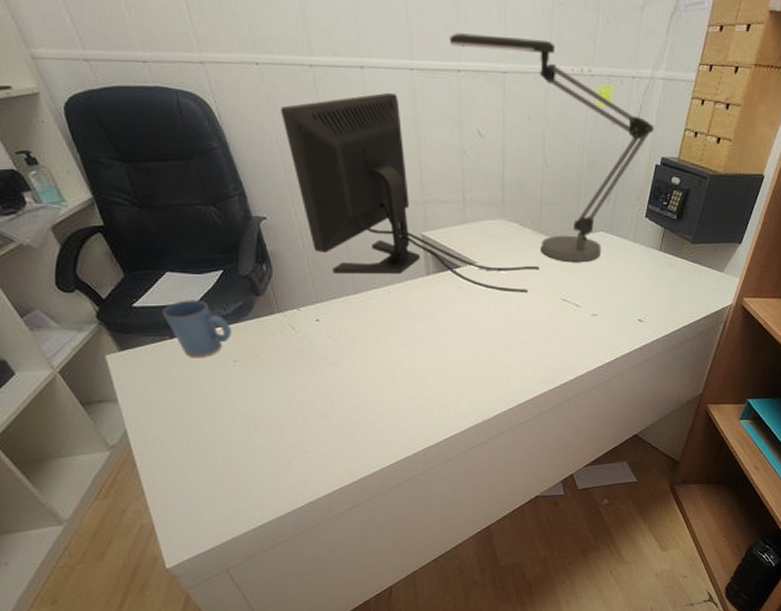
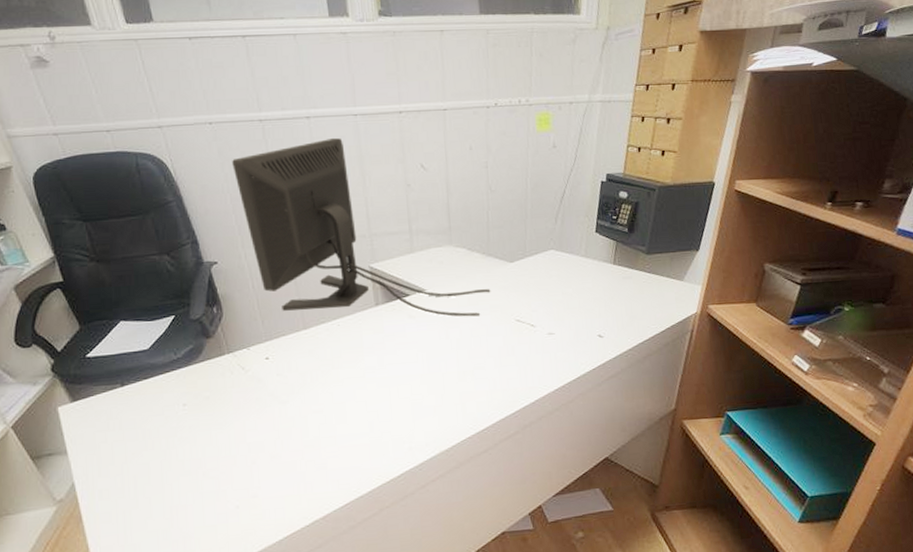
mug: present [161,300,231,357] -> none [114,346,181,404]
desk lamp: present [450,32,655,263] -> none [391,77,597,283]

